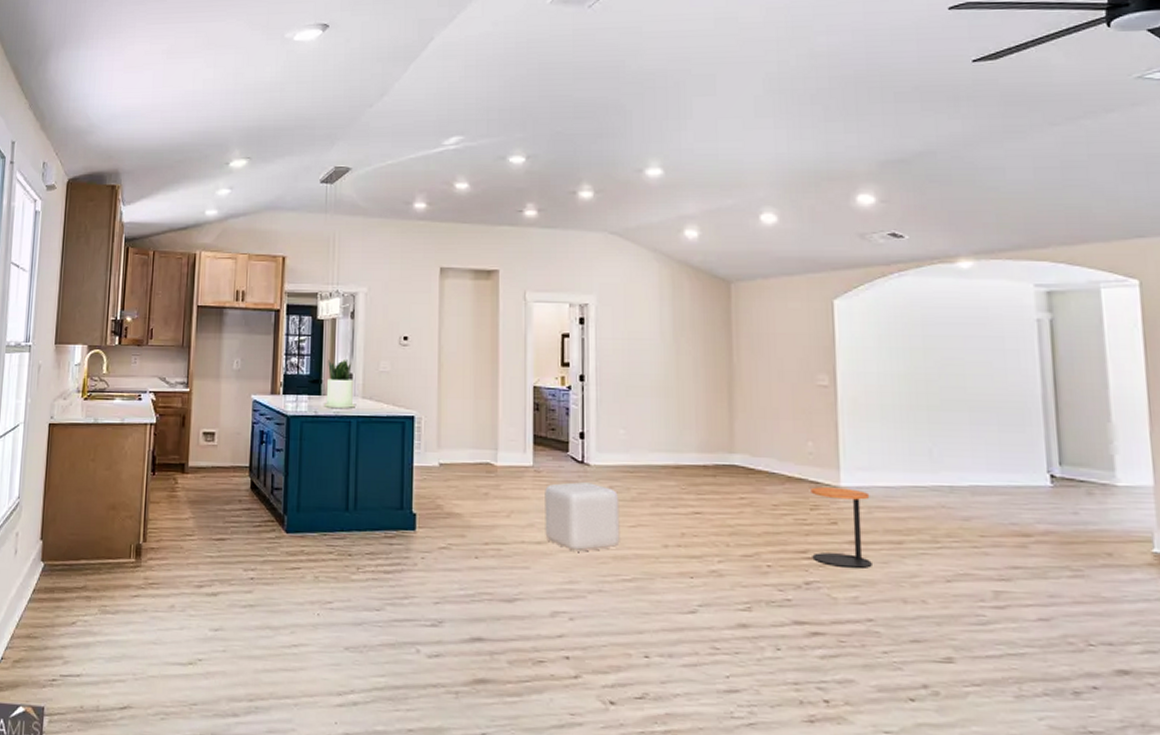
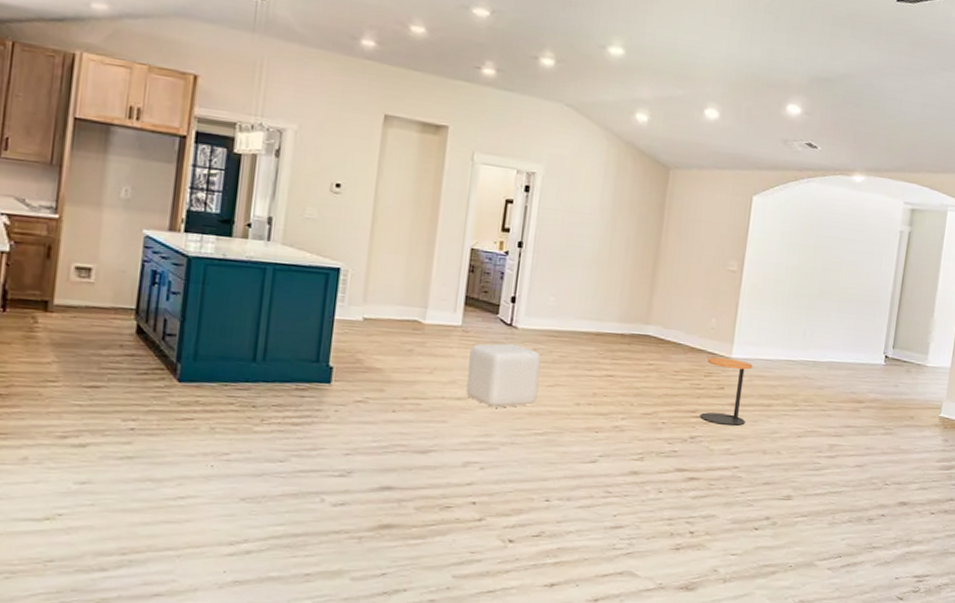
planter: present [324,358,355,409] -> none [235,199,274,255]

